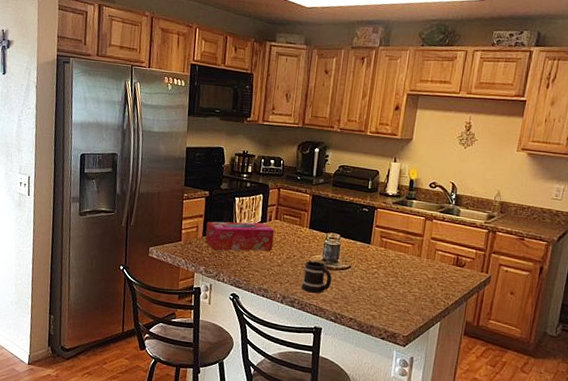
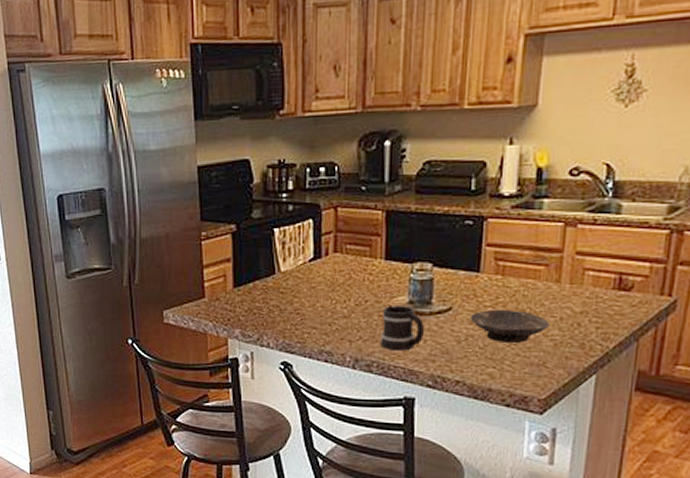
tissue box: present [205,221,275,251] -> none [237,259,335,306]
bowl: none [362,270,413,295] -> present [470,310,550,343]

